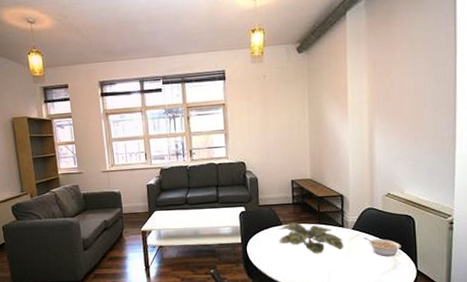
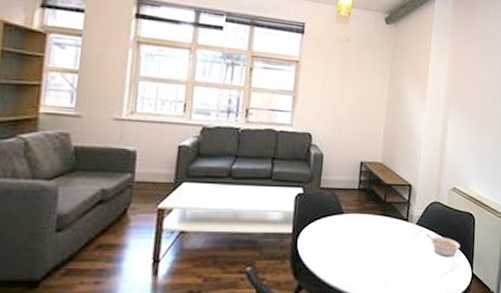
plant: present [279,222,344,254] -> none [338,211,406,251]

